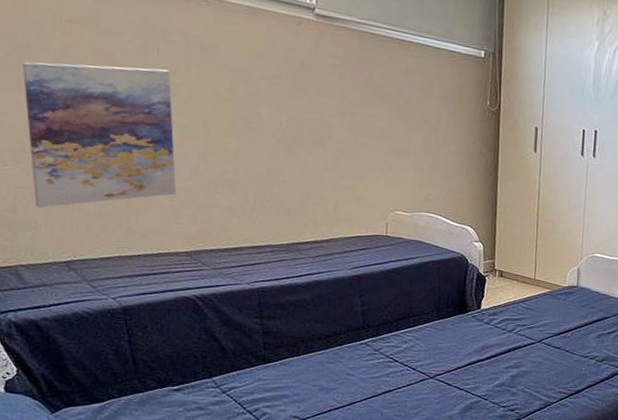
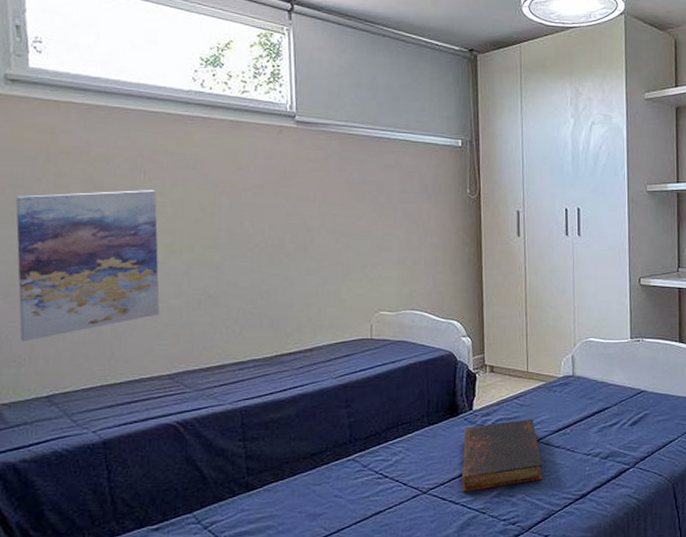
book: none [466,321,543,380] -> present [462,419,543,493]

